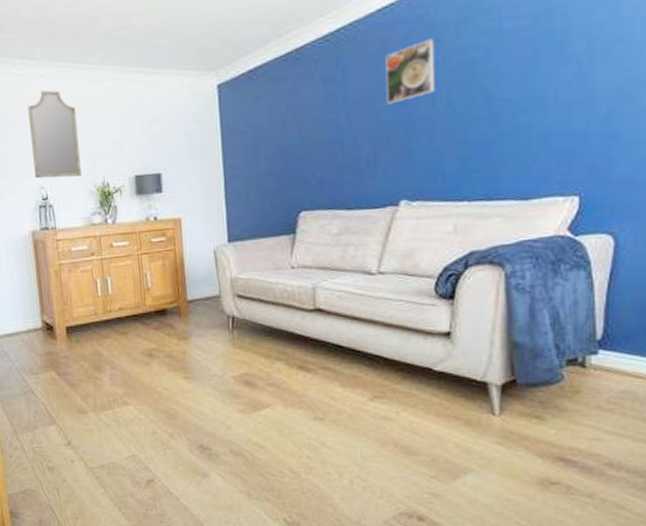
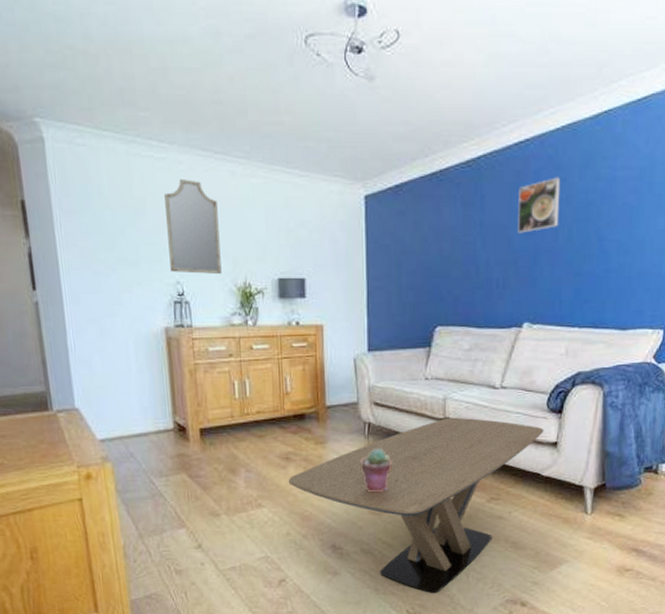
coffee table: none [152,307,433,501] -> present [288,417,544,593]
potted succulent: none [225,343,260,390] -> present [360,449,392,493]

